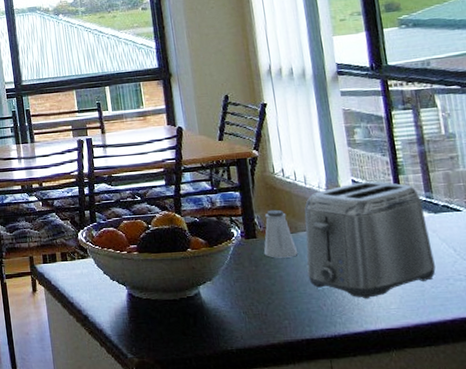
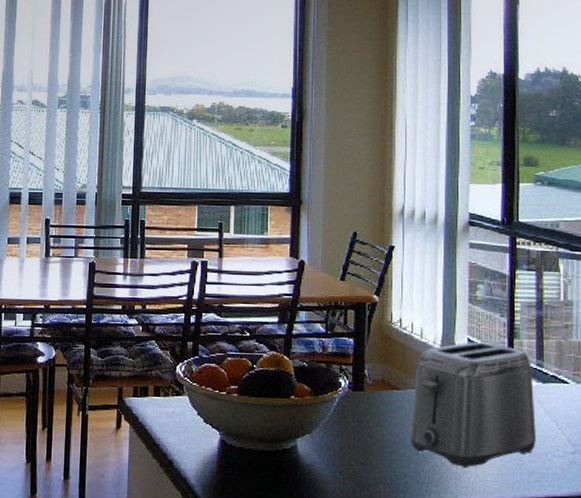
saltshaker: present [264,209,298,258] -> none [369,361,404,416]

